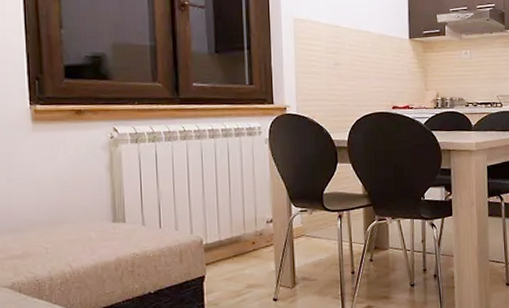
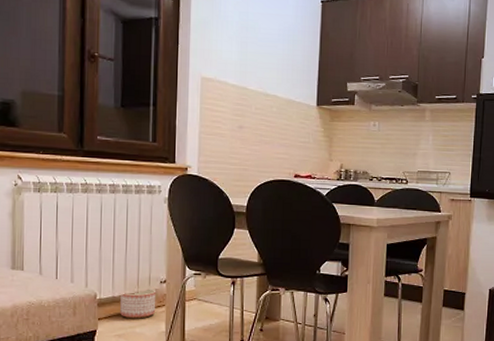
planter: none [227,228,264,261] -> present [120,287,156,319]

